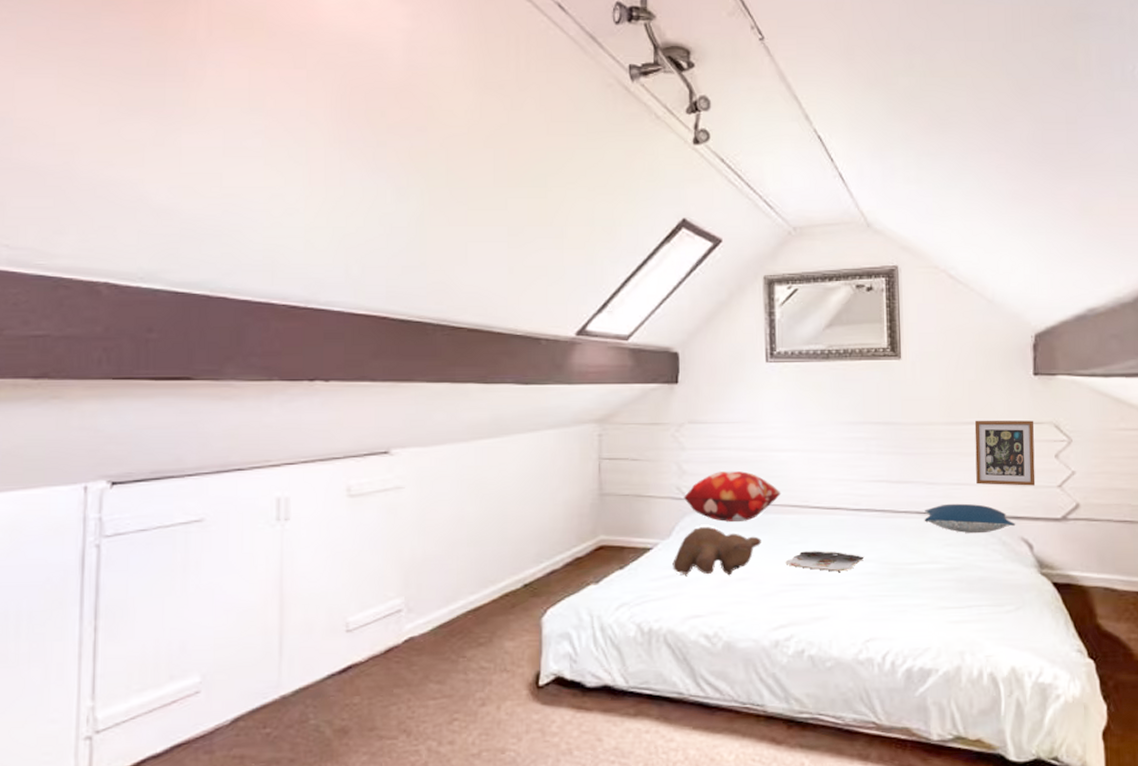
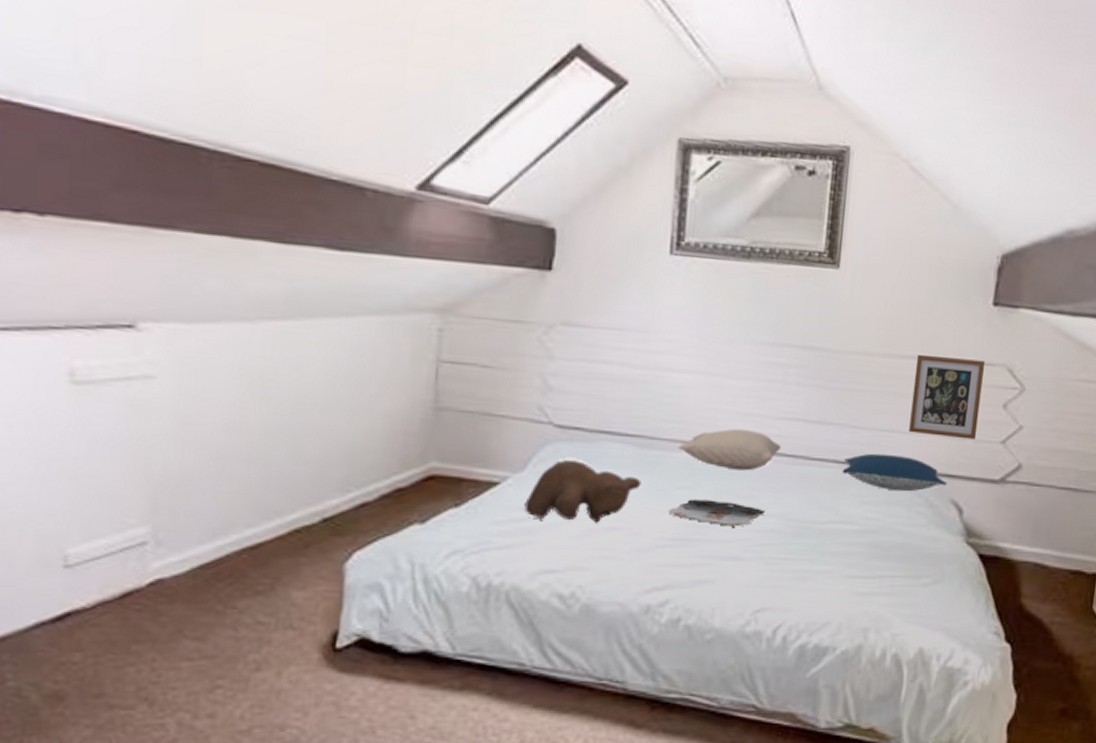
decorative pillow: present [684,470,781,522] -> none [547,390,672,457]
pillow: none [788,492,872,526] -> present [678,428,782,471]

